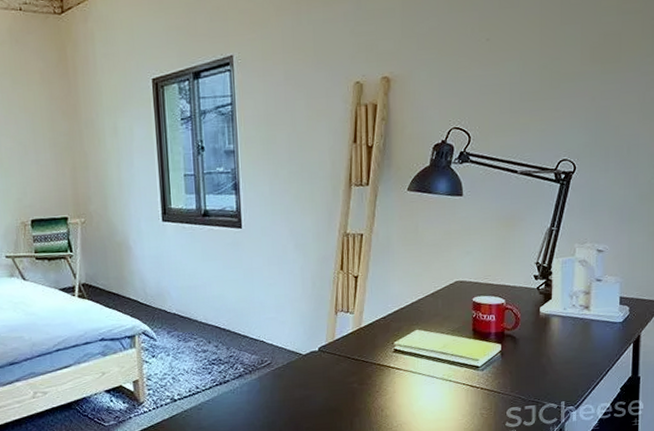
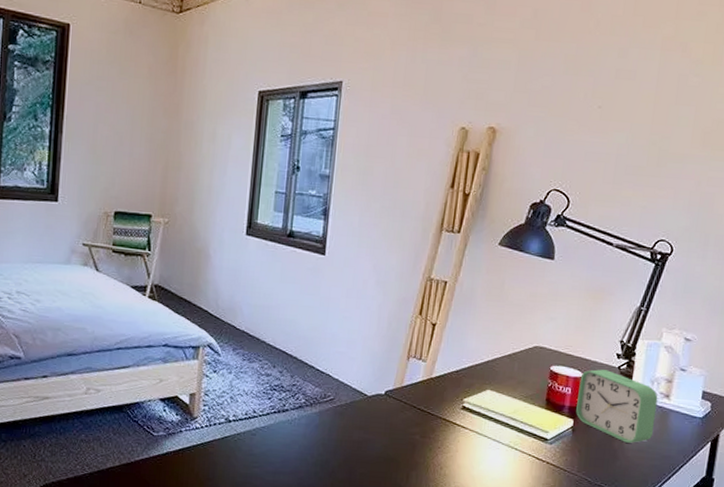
alarm clock: none [502,292,578,357] -> present [576,369,658,443]

